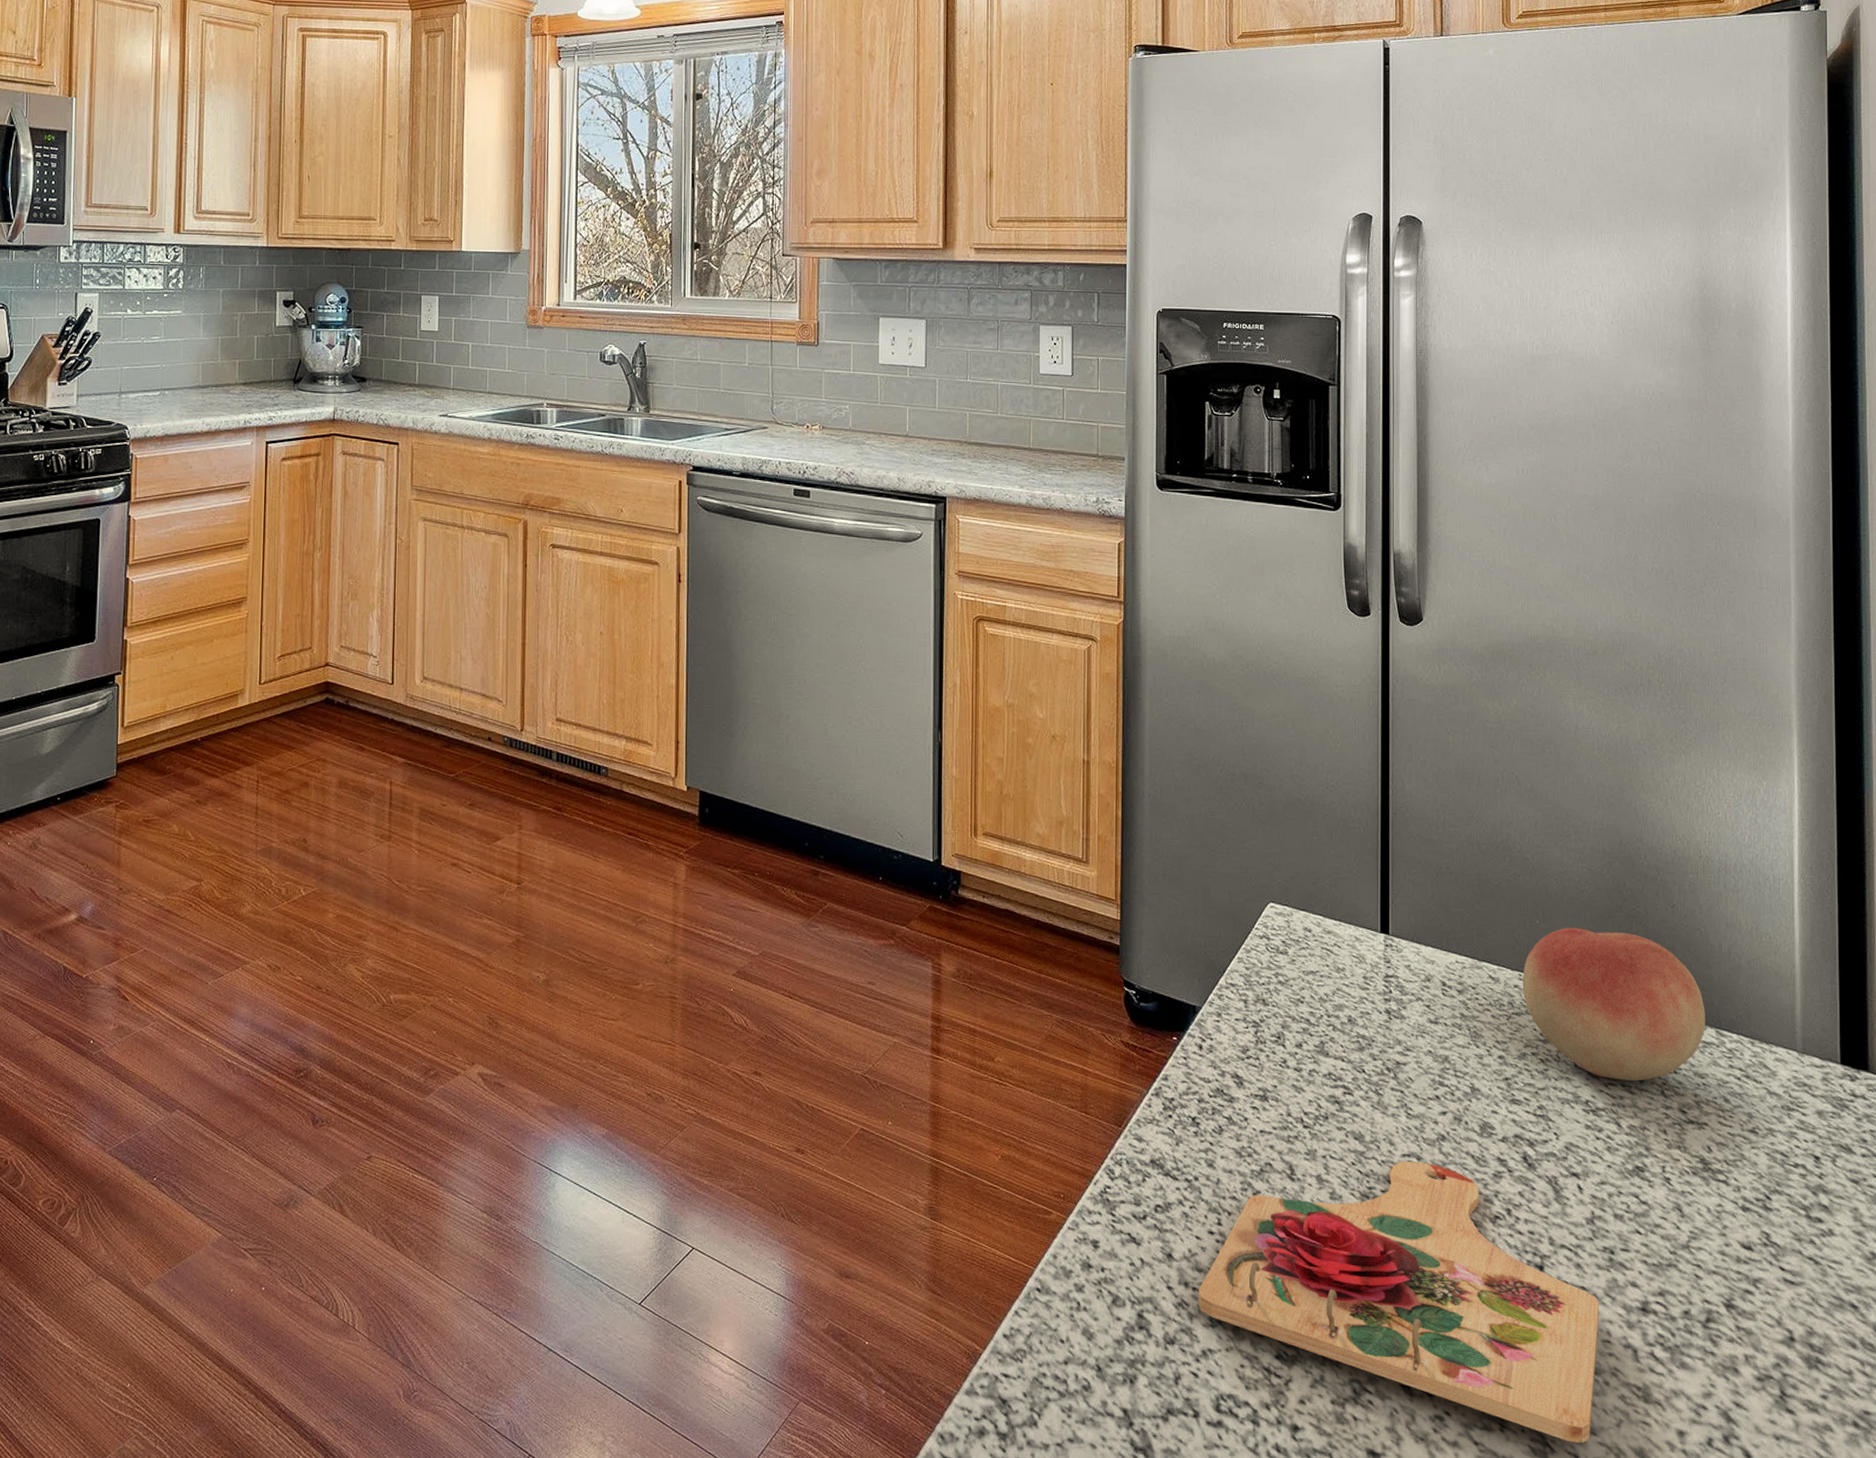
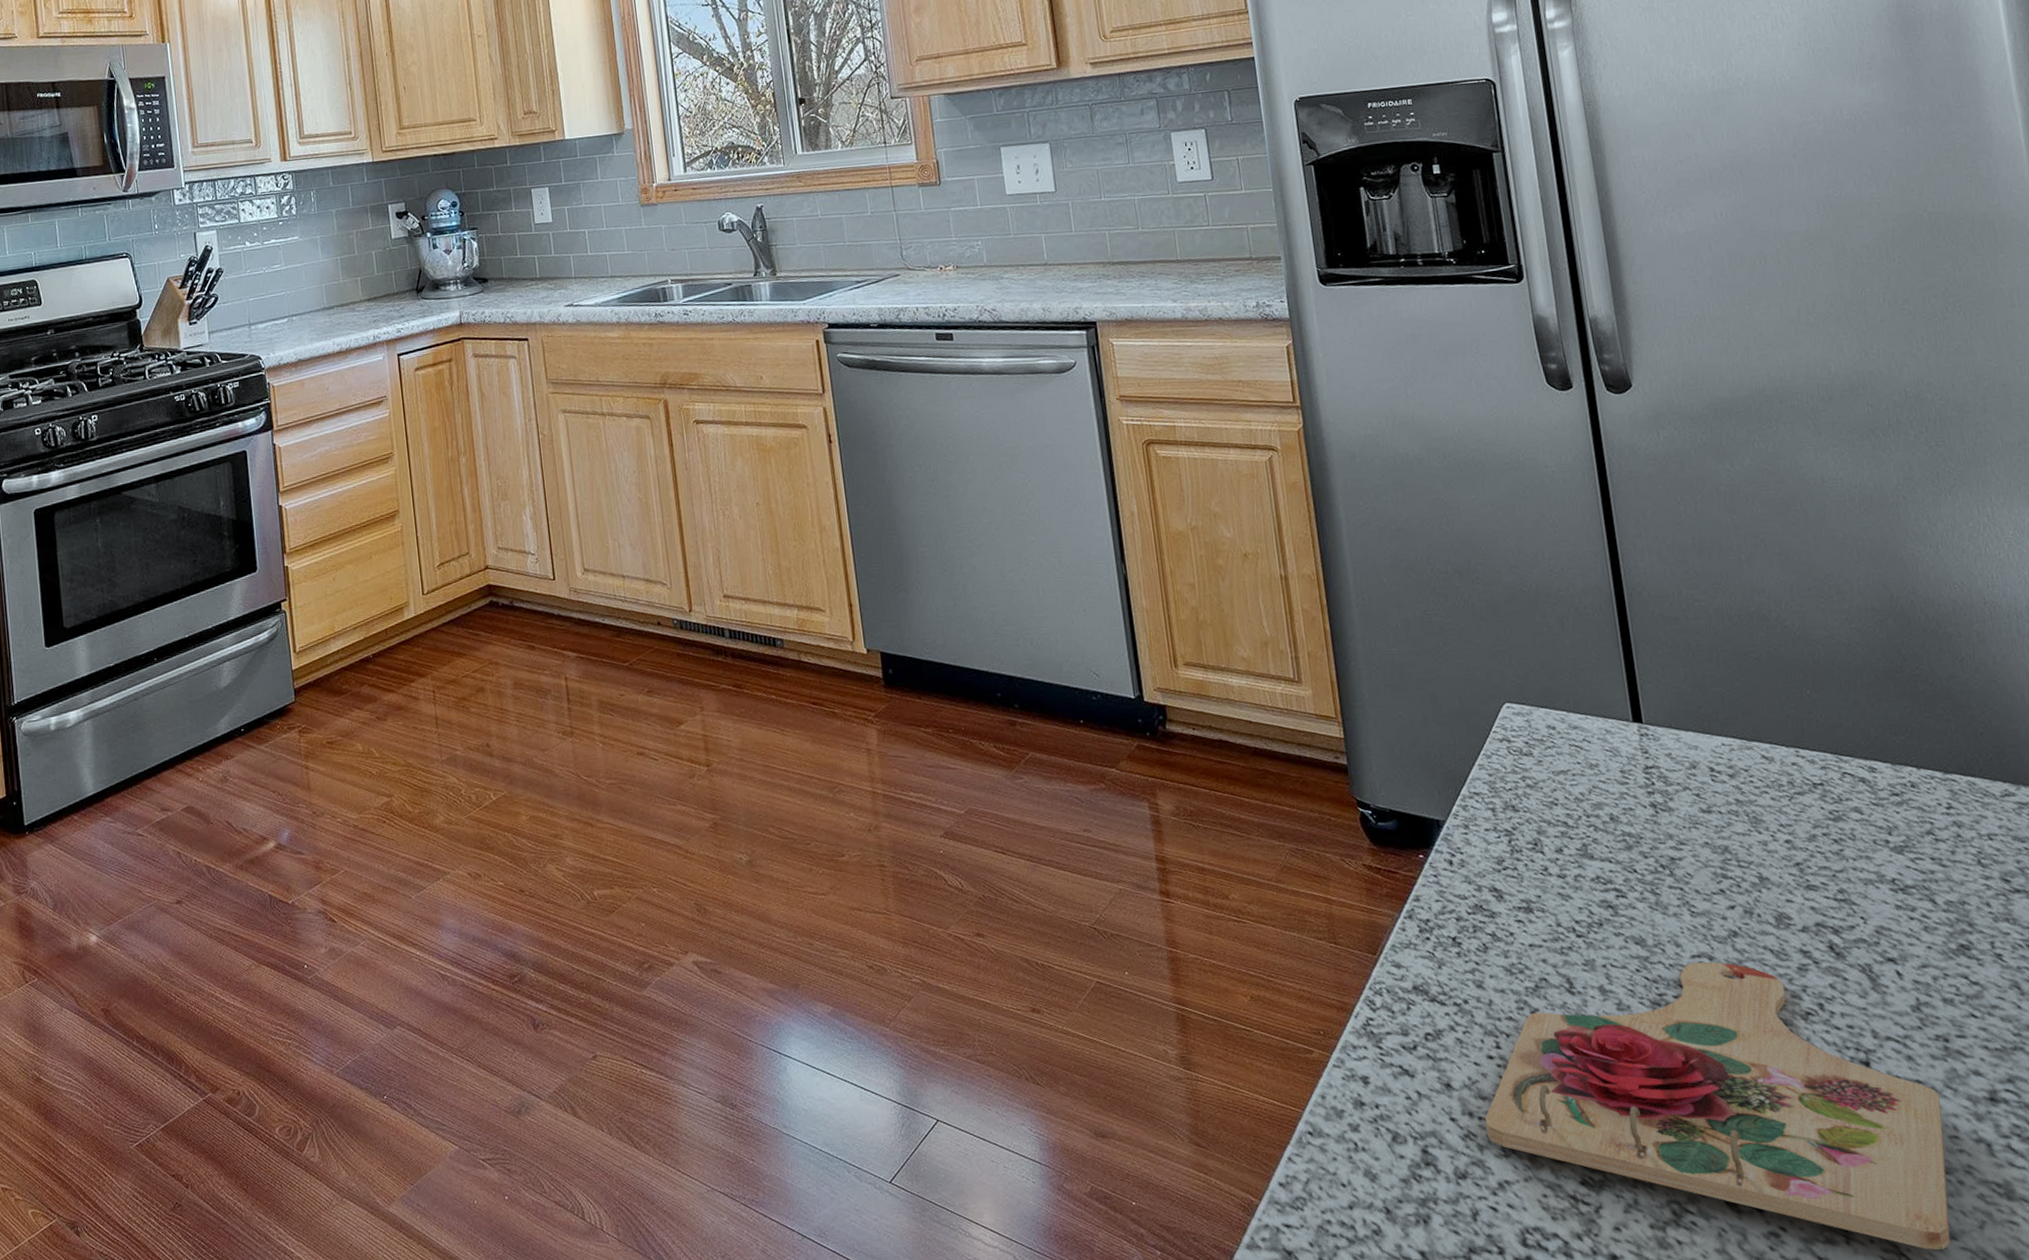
fruit: present [1522,927,1705,1081] -> none [1799,693,2019,853]

